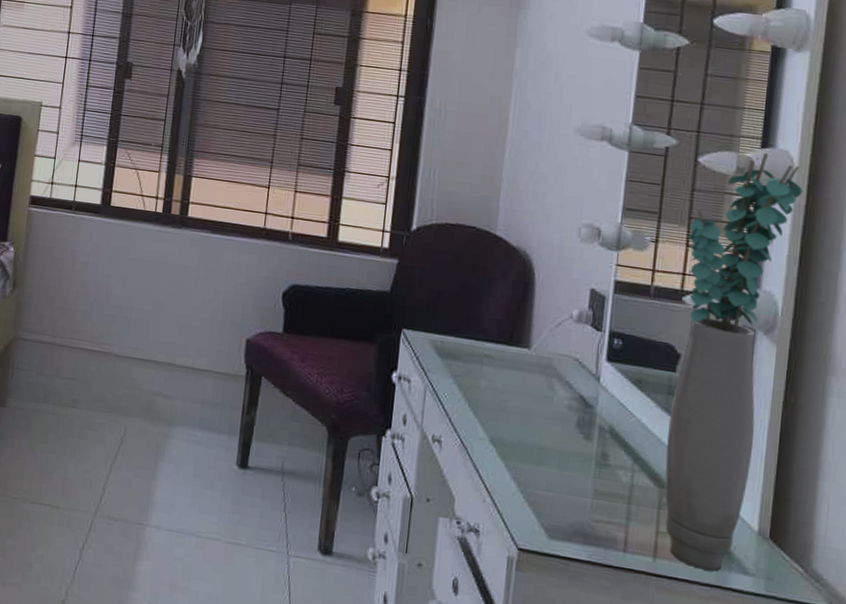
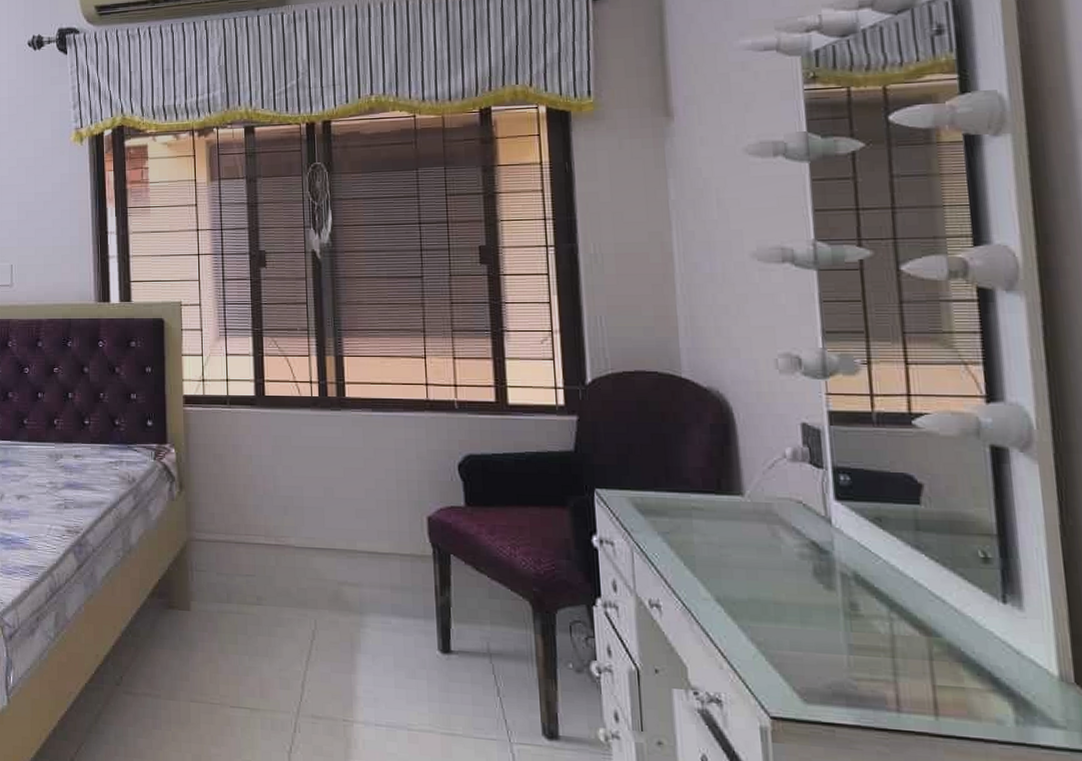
vase: present [665,152,803,572] -> none [904,250,1035,727]

